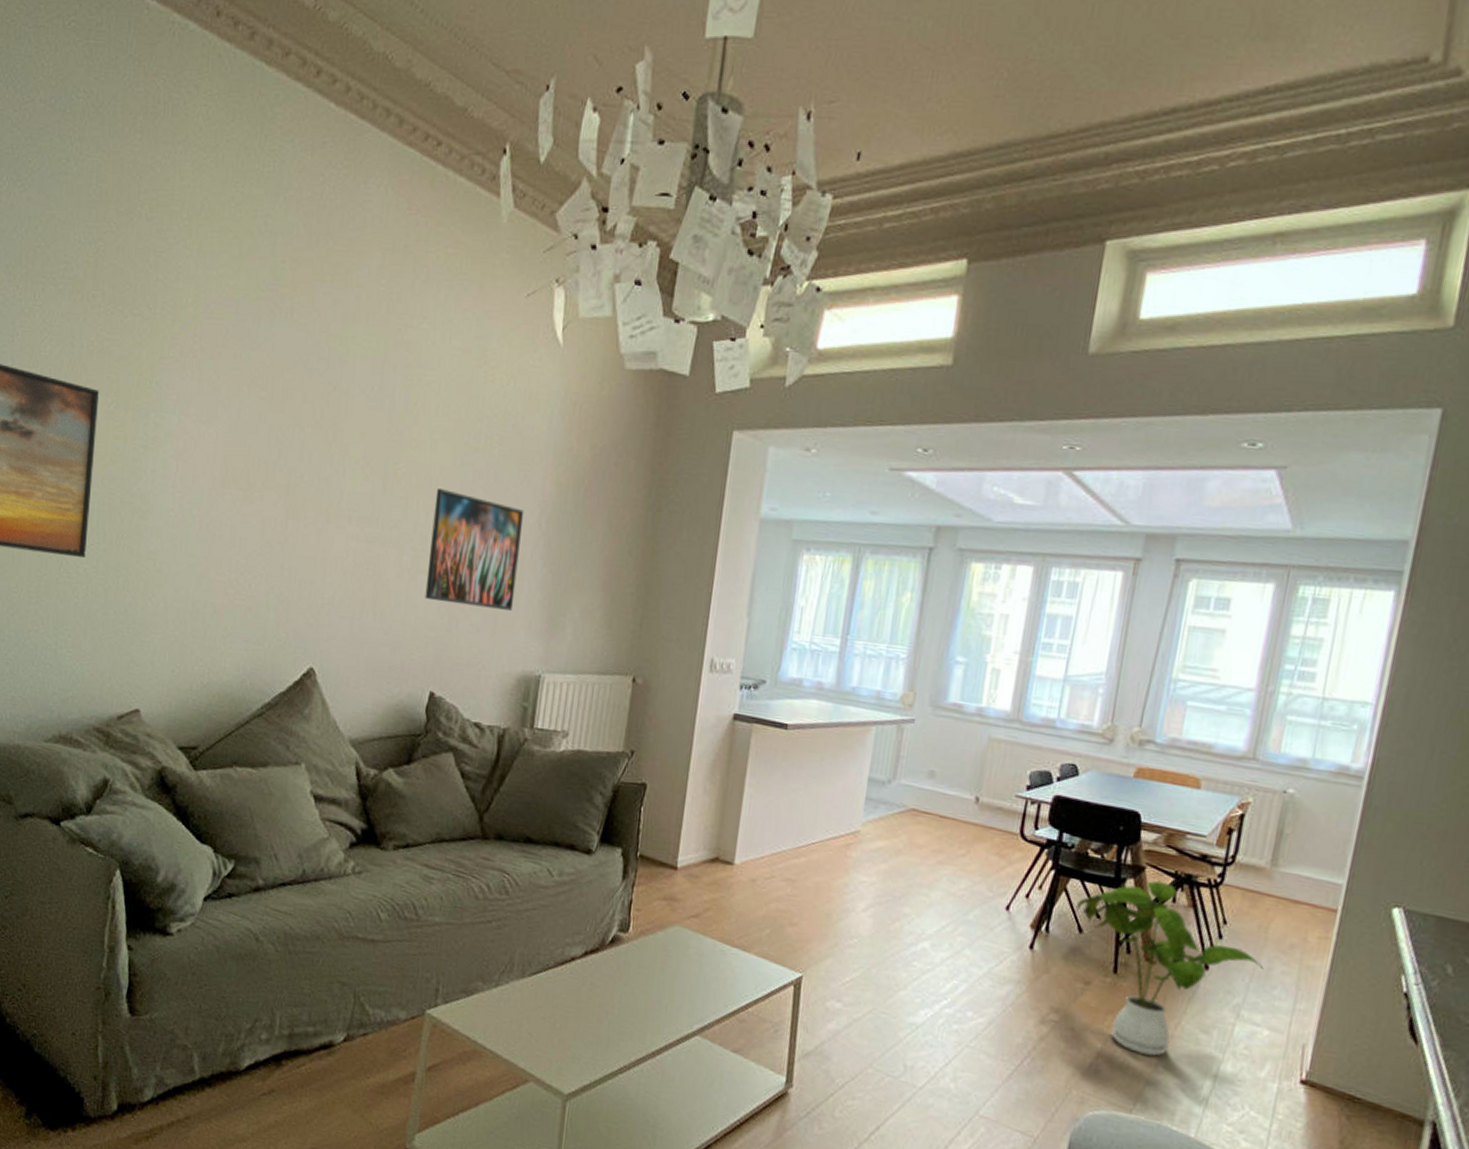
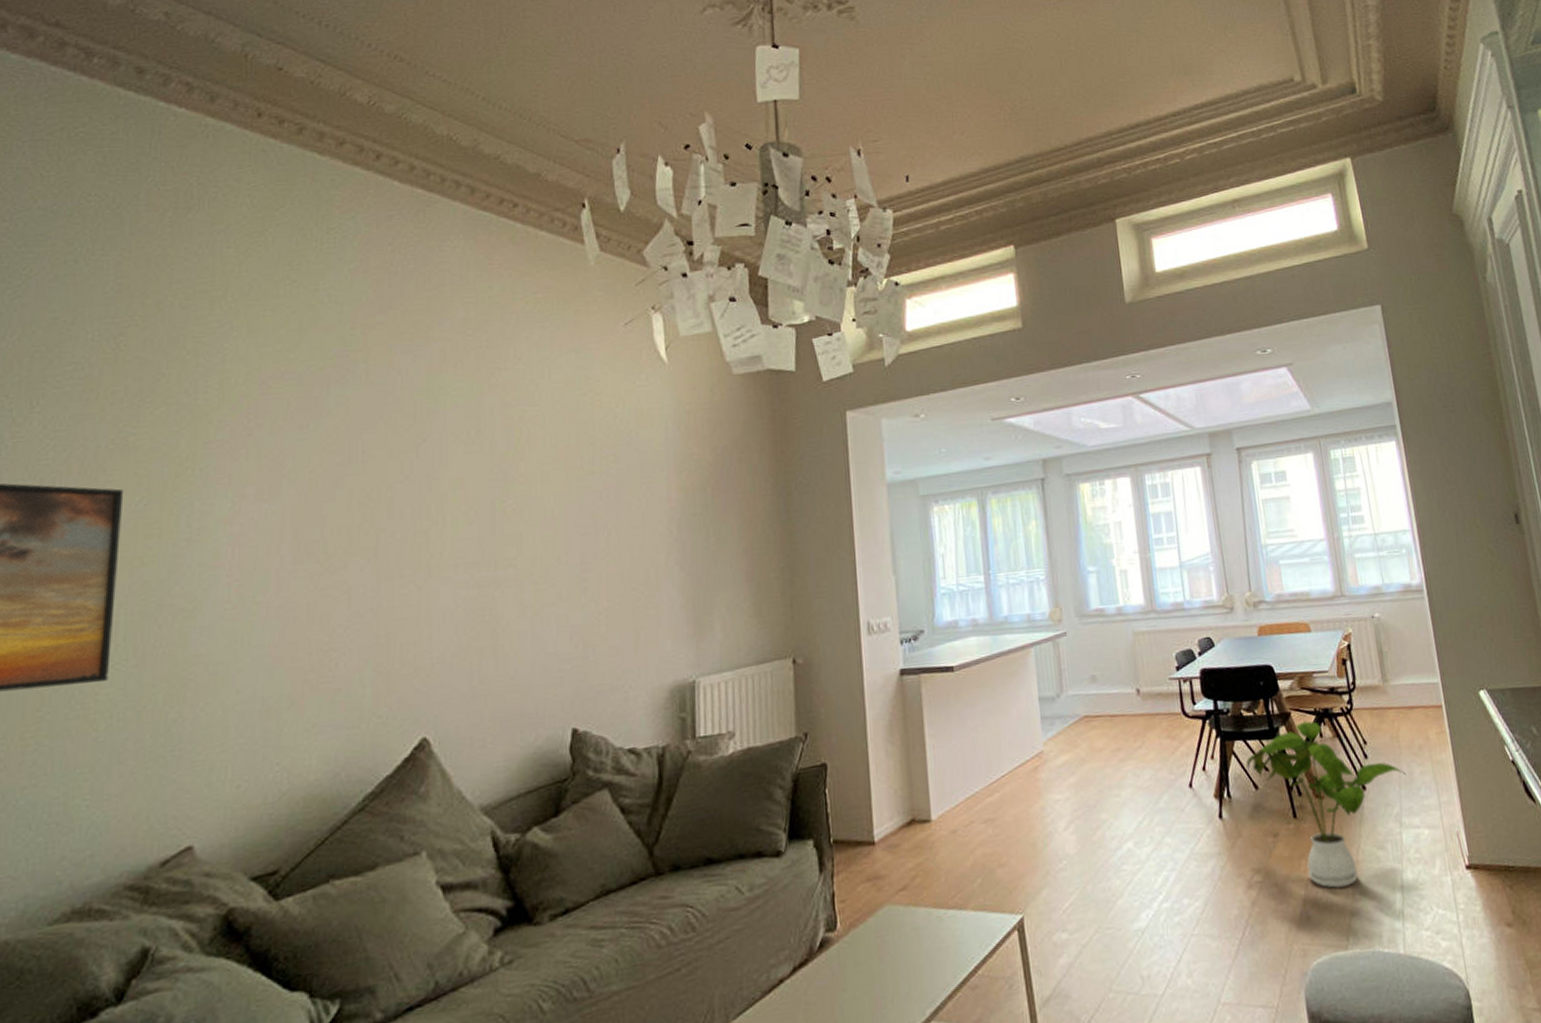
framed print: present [425,489,525,611] -> none [553,516,655,631]

